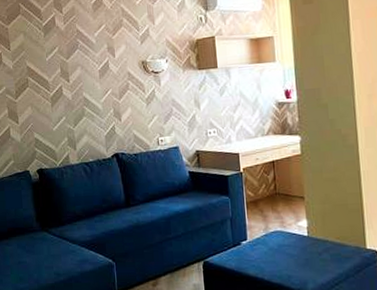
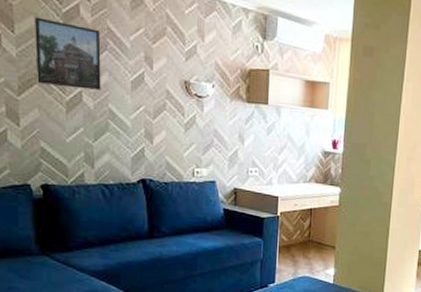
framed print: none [24,33,76,86] -> present [35,17,101,90]

